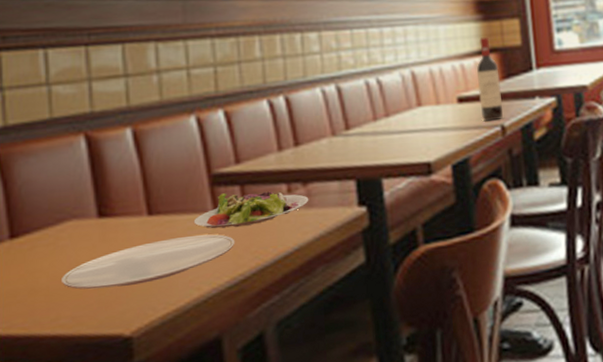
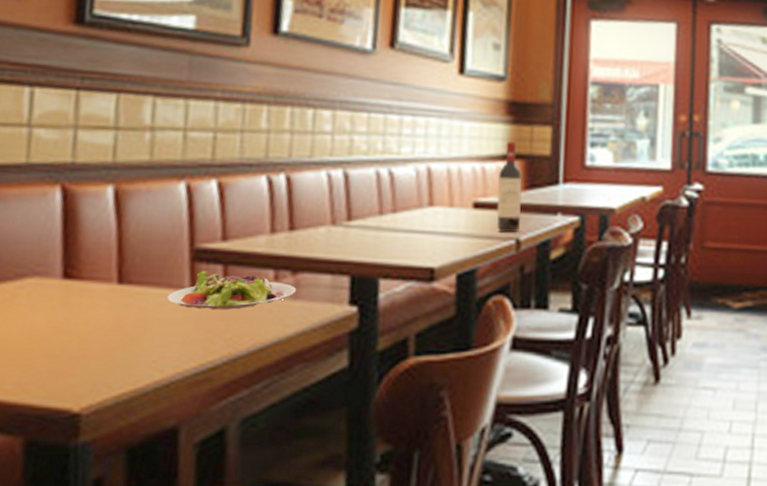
plate: present [62,234,235,290] -> none [12,312,210,357]

